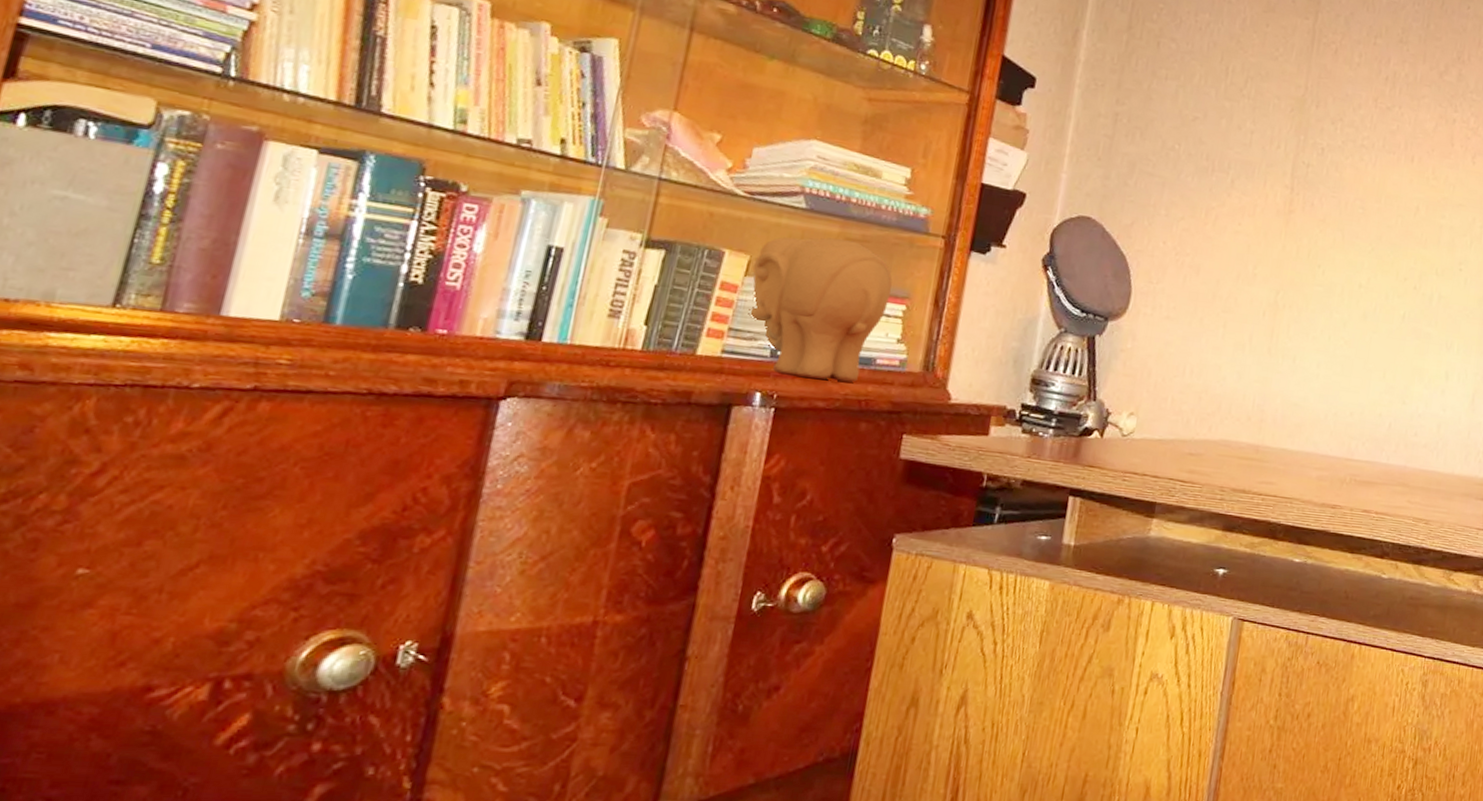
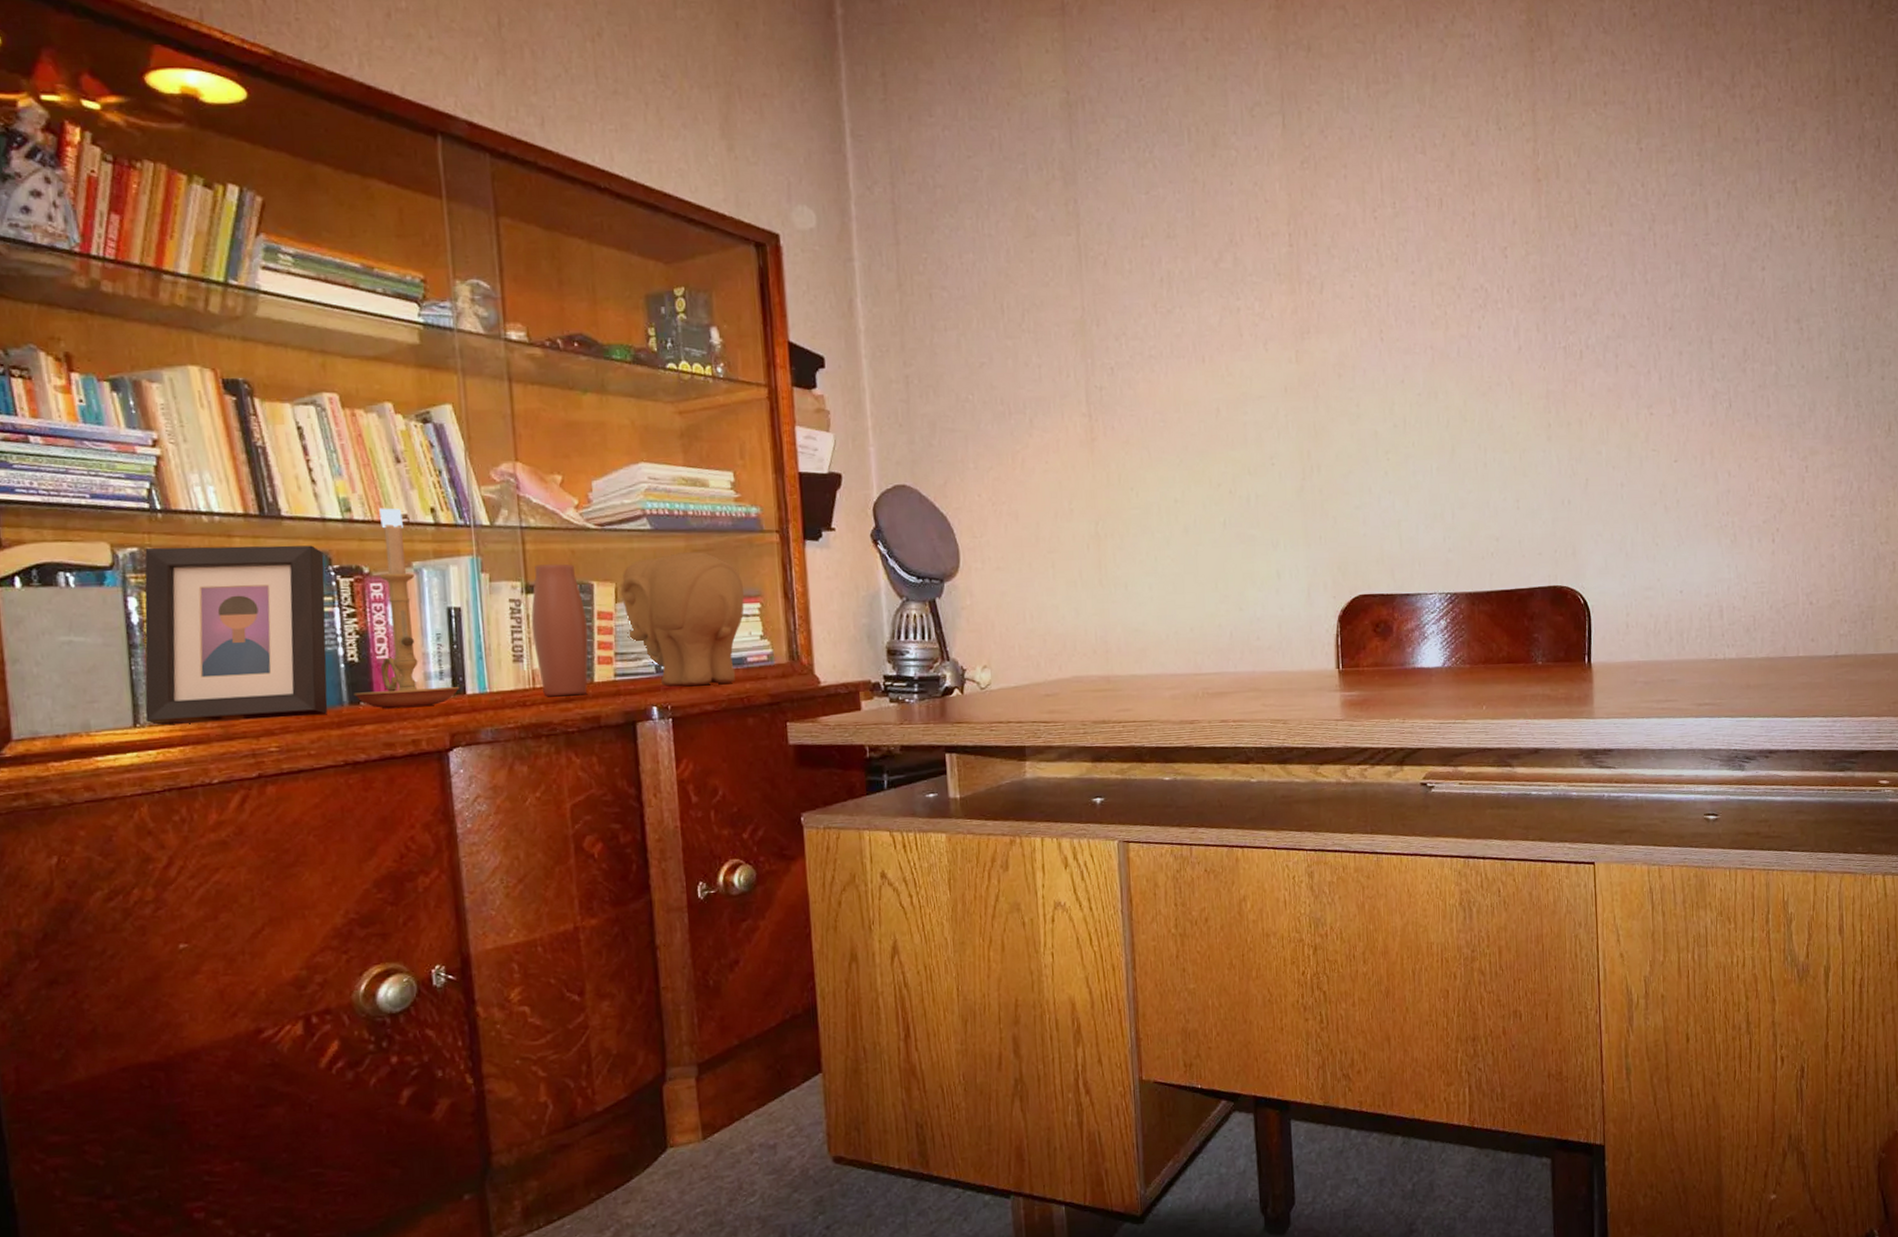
picture frame: none [130,114,419,334] -> present [145,545,328,725]
candle holder: none [404,127,537,347] -> present [353,508,460,709]
vase: none [633,220,709,365] -> present [531,564,588,696]

